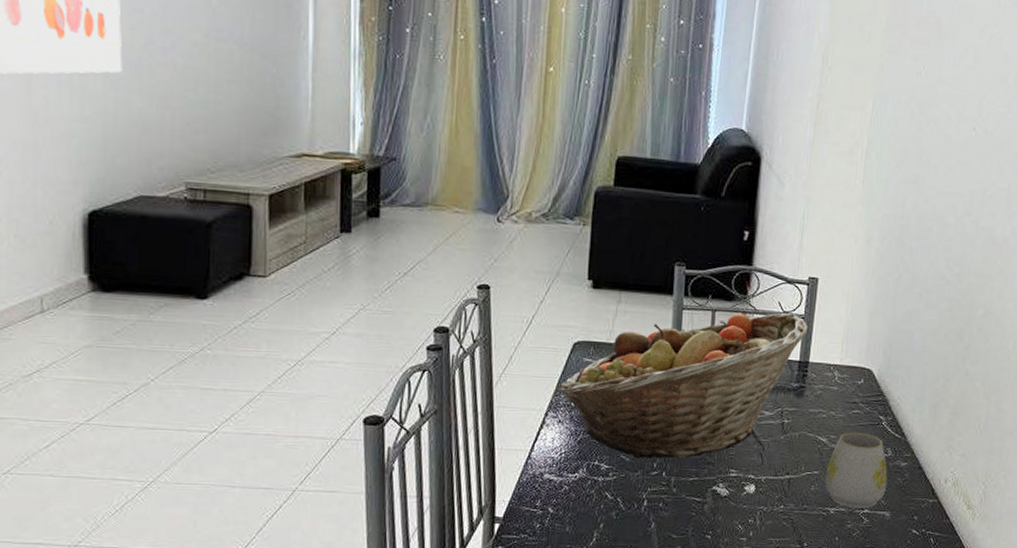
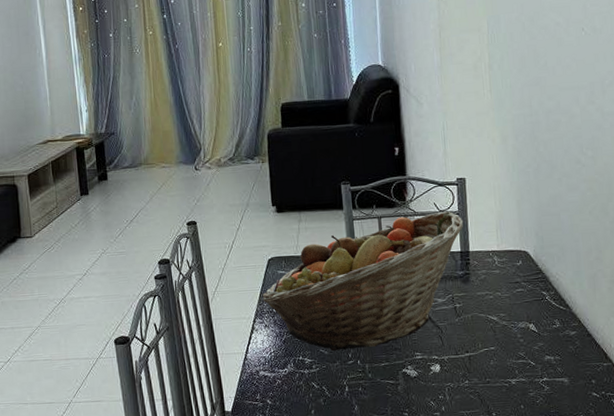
mug: present [825,432,888,509] -> none [501,308,561,378]

